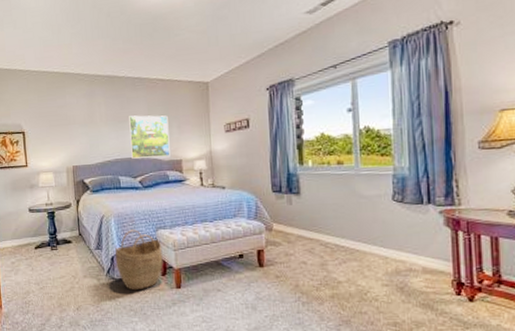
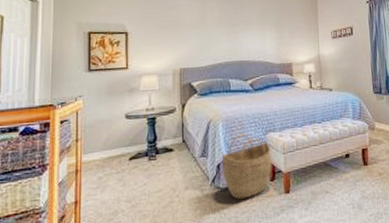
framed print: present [129,115,170,159] -> none [241,20,281,62]

